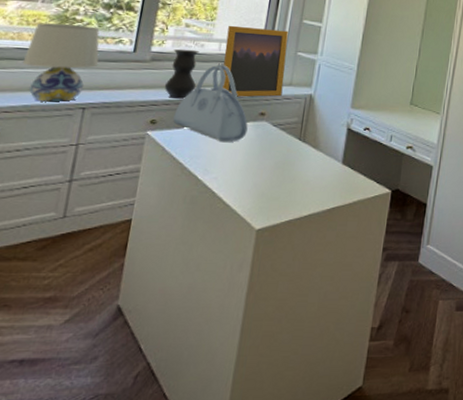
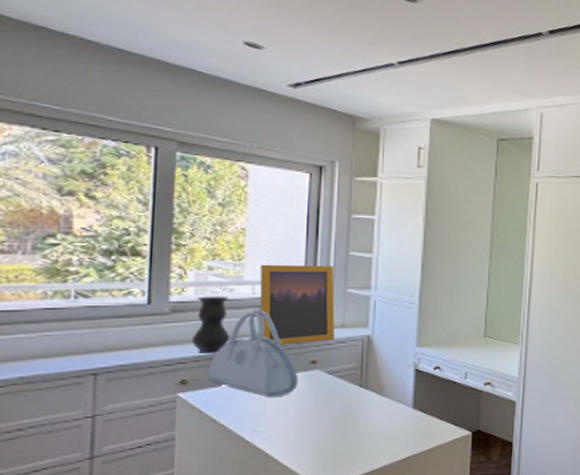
table lamp: present [22,23,100,102] -> none [8,278,106,371]

